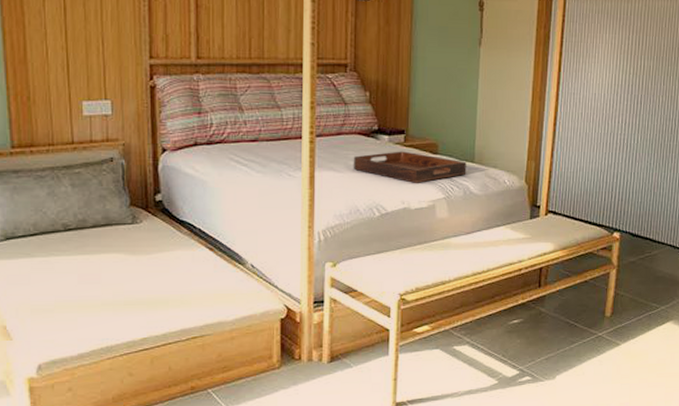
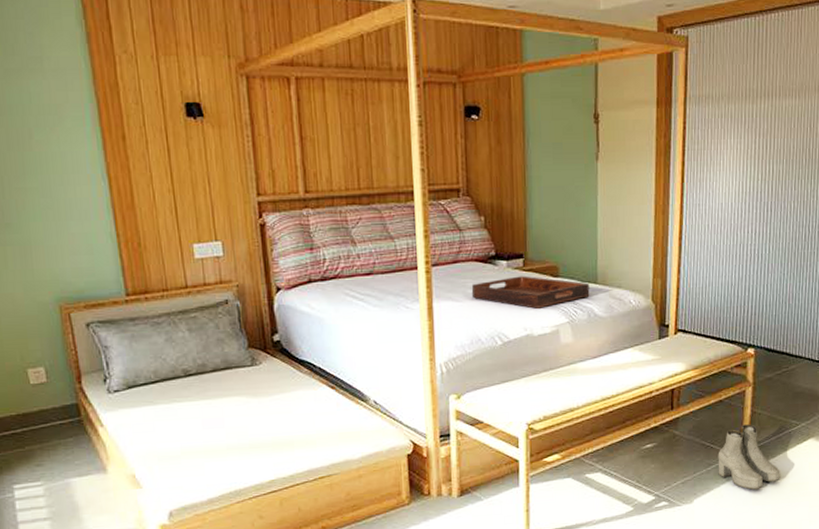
boots: none [580,305,639,369] -> present [718,424,780,490]

